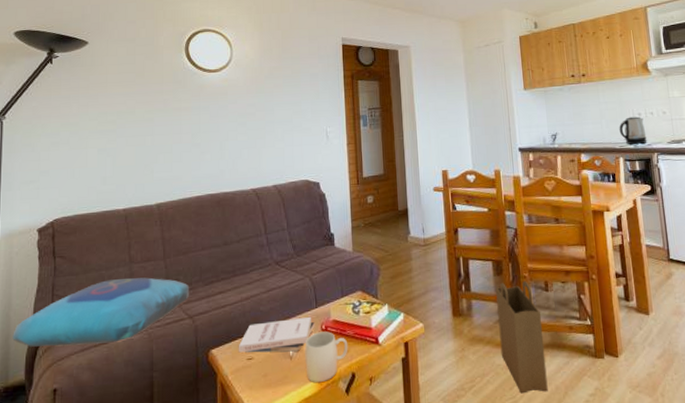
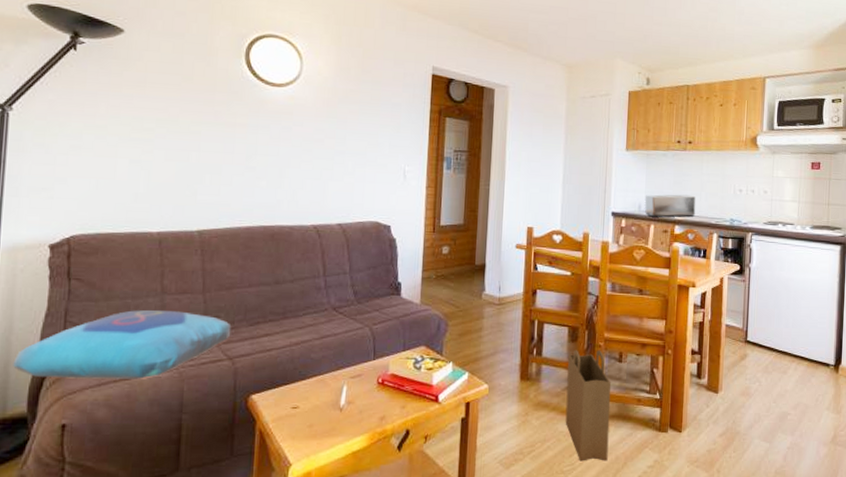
books: present [238,316,315,353] -> none [282,368,371,403]
mug: present [305,331,348,383] -> none [356,385,405,437]
toaster: none [549,123,599,149] -> present [645,194,696,218]
kettle: present [619,116,647,144] -> none [717,192,744,221]

